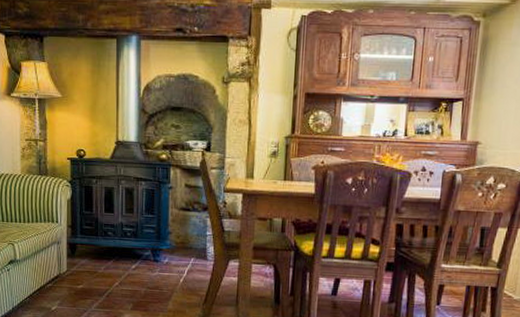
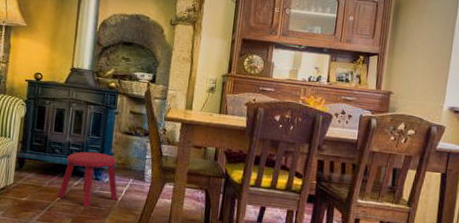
stool: none [115,232,180,291] -> present [57,151,118,207]

